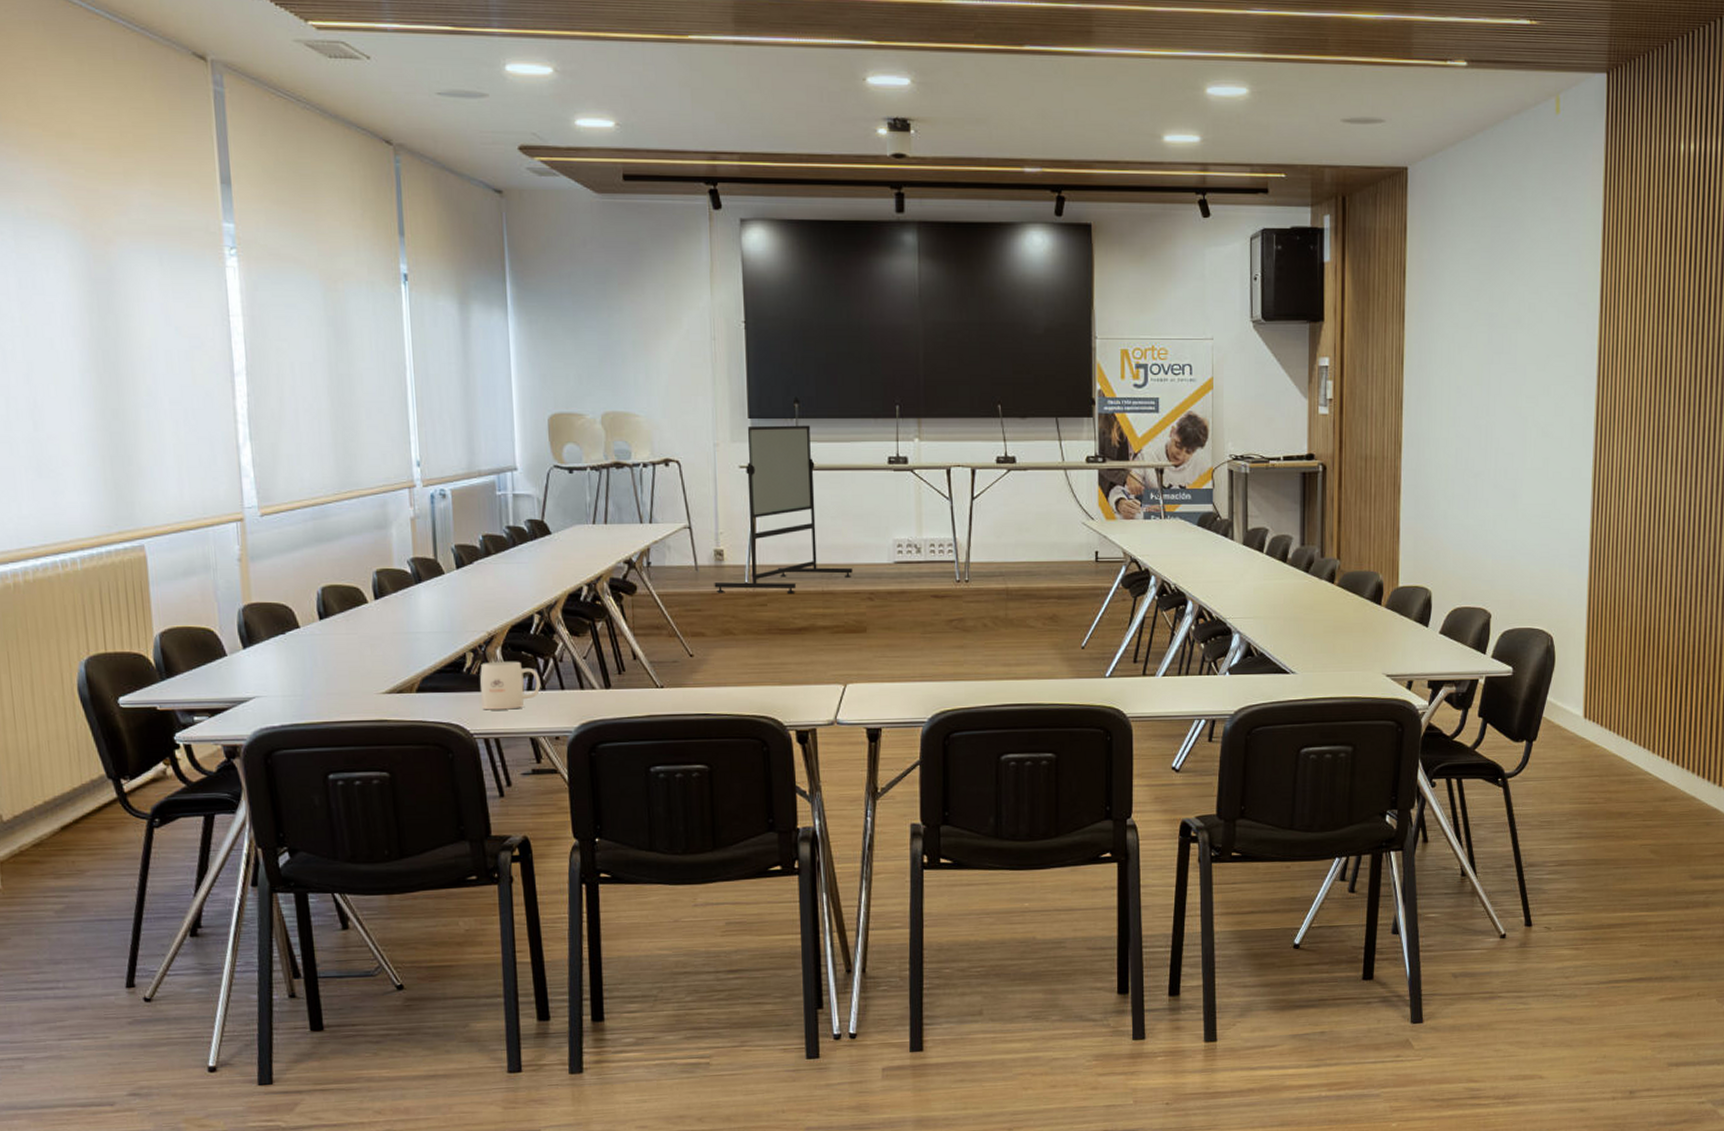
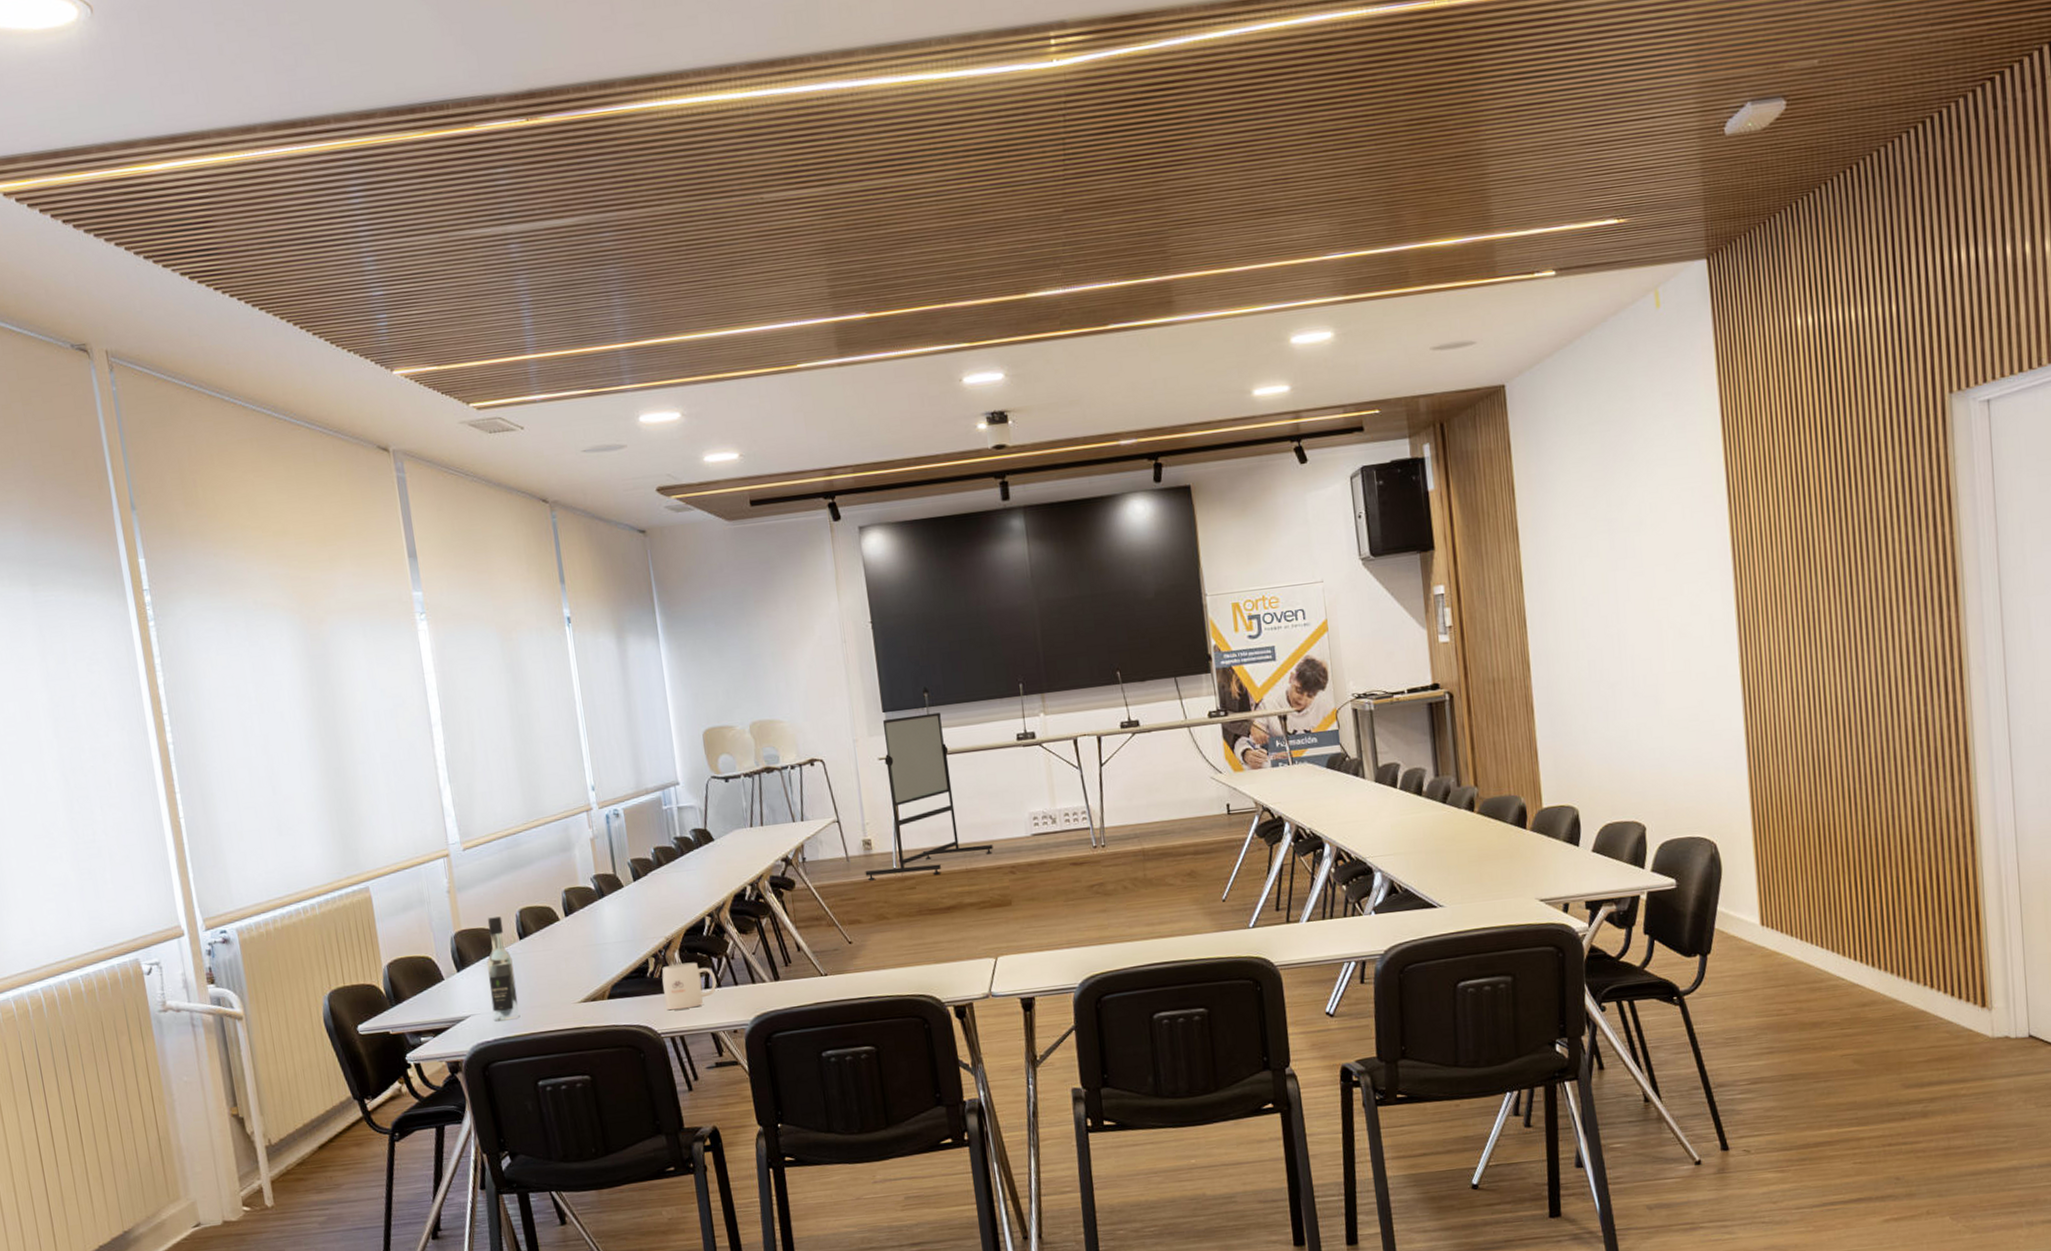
bottle: none [279,592,313,708] -> present [487,916,520,1023]

